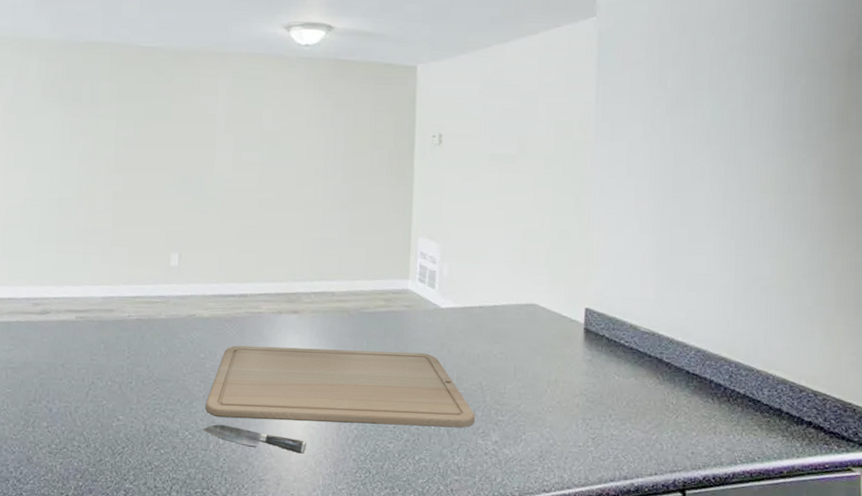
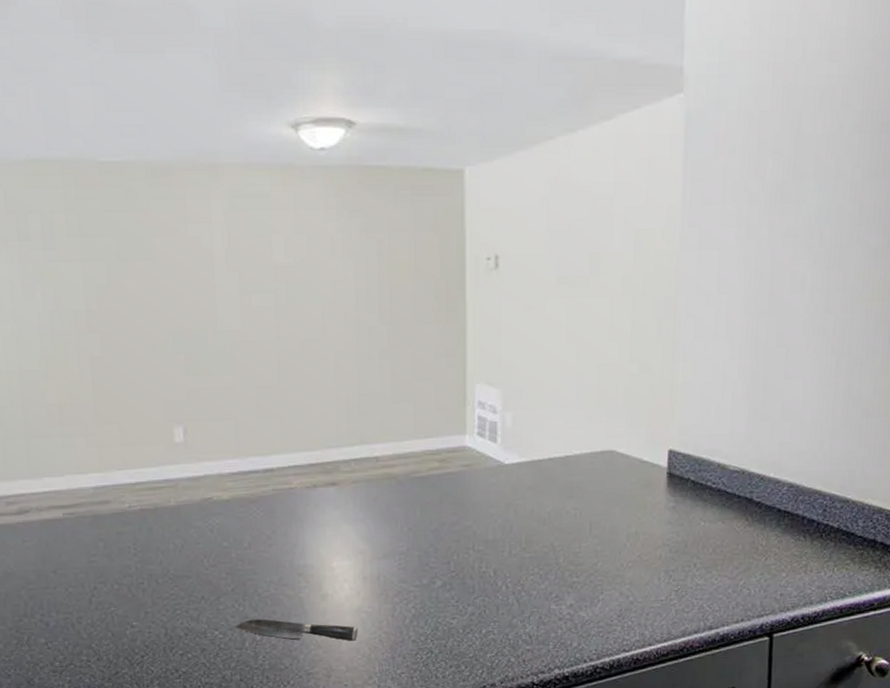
chopping board: present [206,345,475,427] -> none [236,516,547,612]

